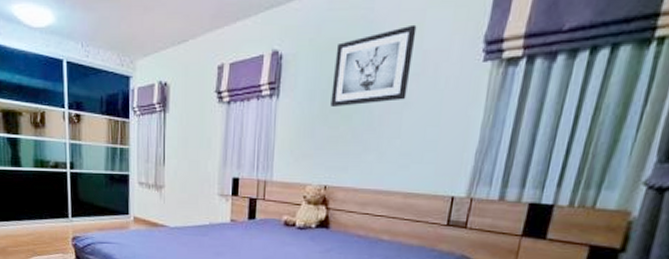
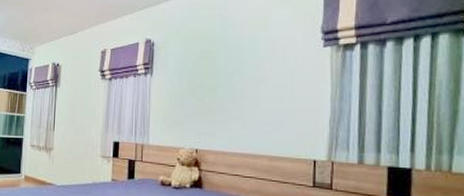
wall art: present [330,24,417,106] -> none [197,19,264,82]

